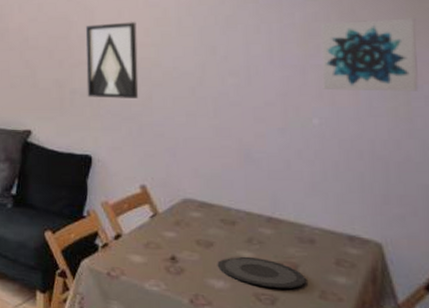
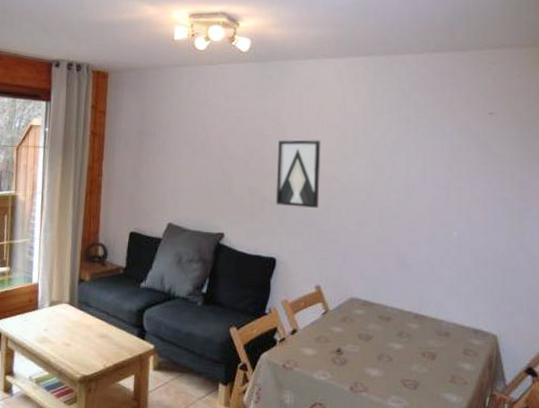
plate: present [217,256,306,289] -> none [374,348,441,375]
wall art: present [319,18,419,93] -> none [462,152,529,213]

